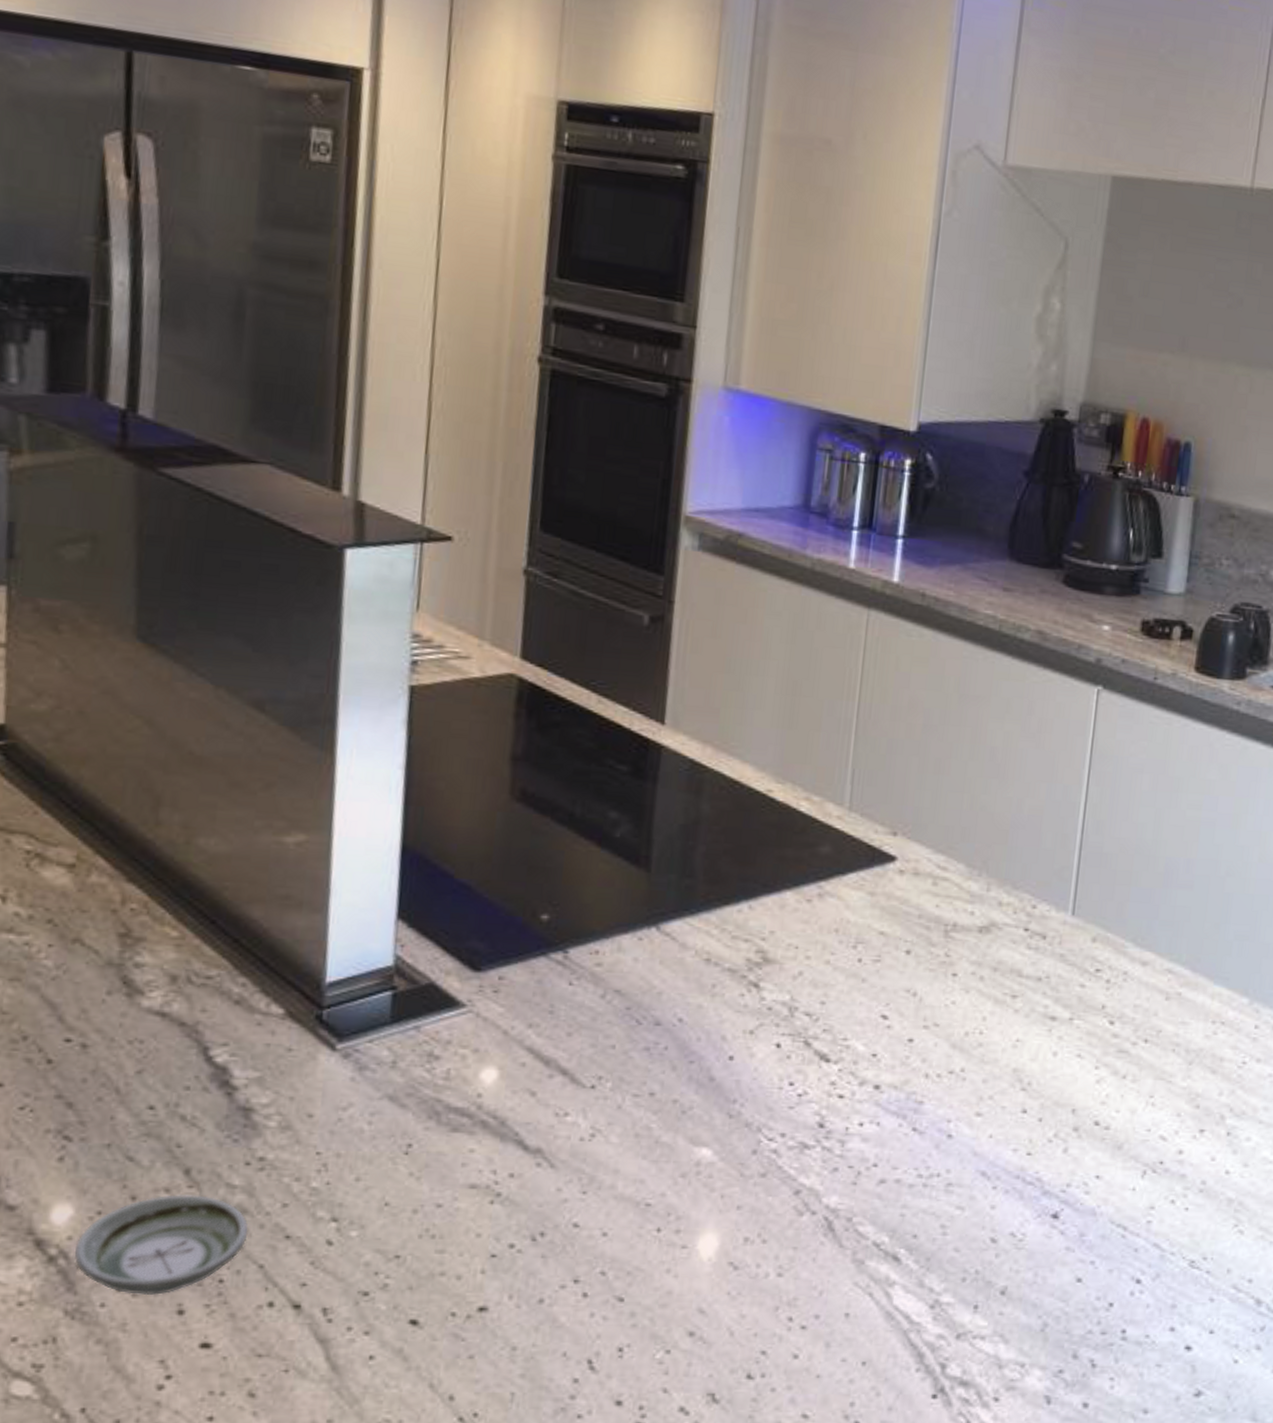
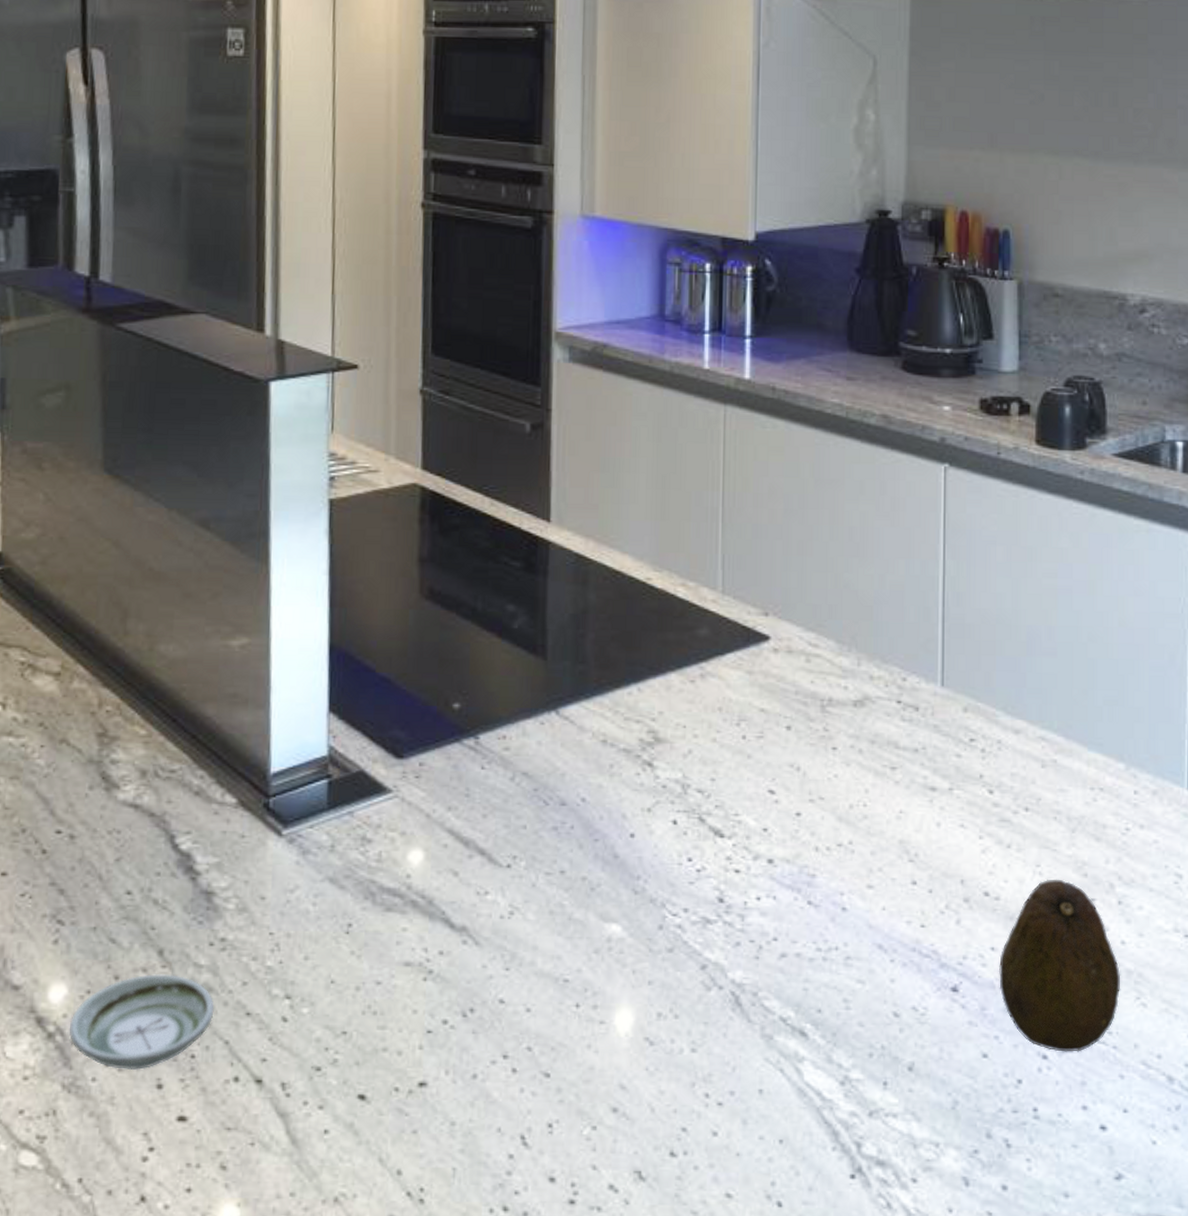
fruit: none [1100,1110,1222,1277] -> present [999,879,1121,1052]

